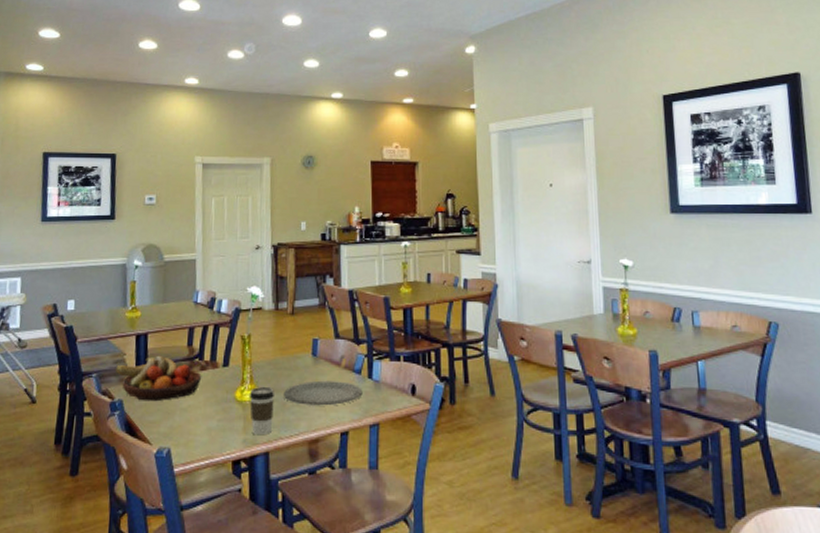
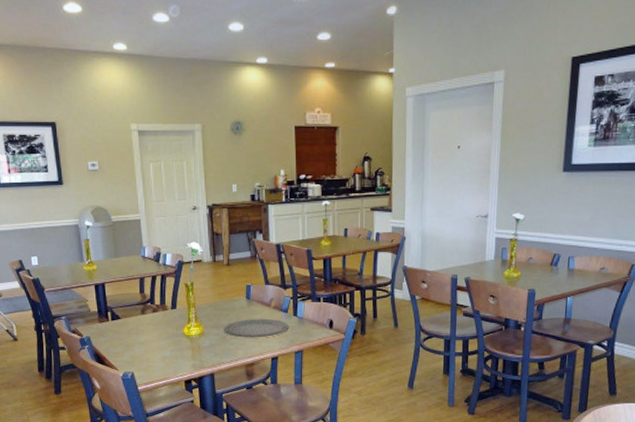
fruit bowl: present [115,355,202,402] -> none [80,301,155,338]
coffee cup: present [249,386,274,436] -> none [195,324,216,361]

